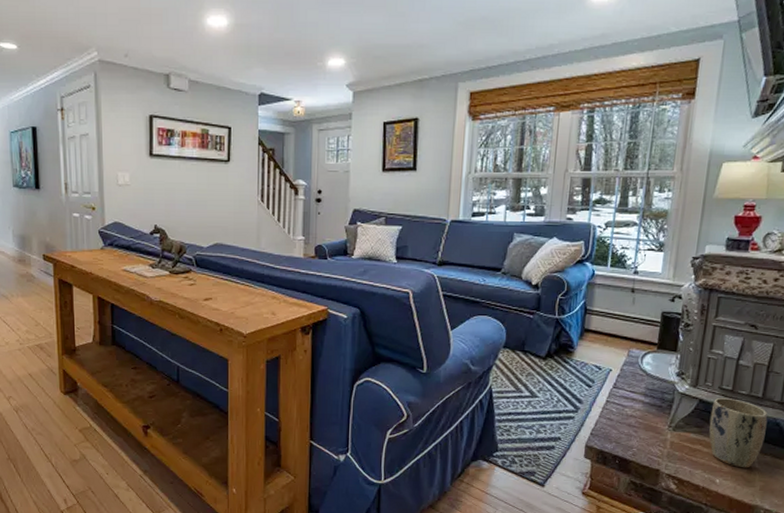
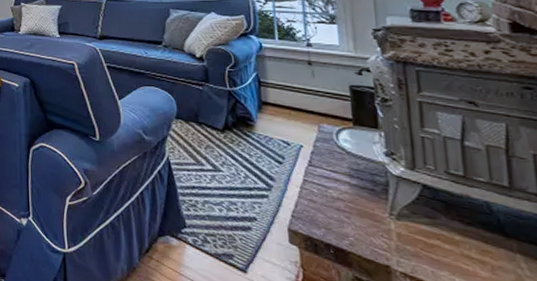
plant pot: present [709,398,768,468] -> none [442,184,530,275]

